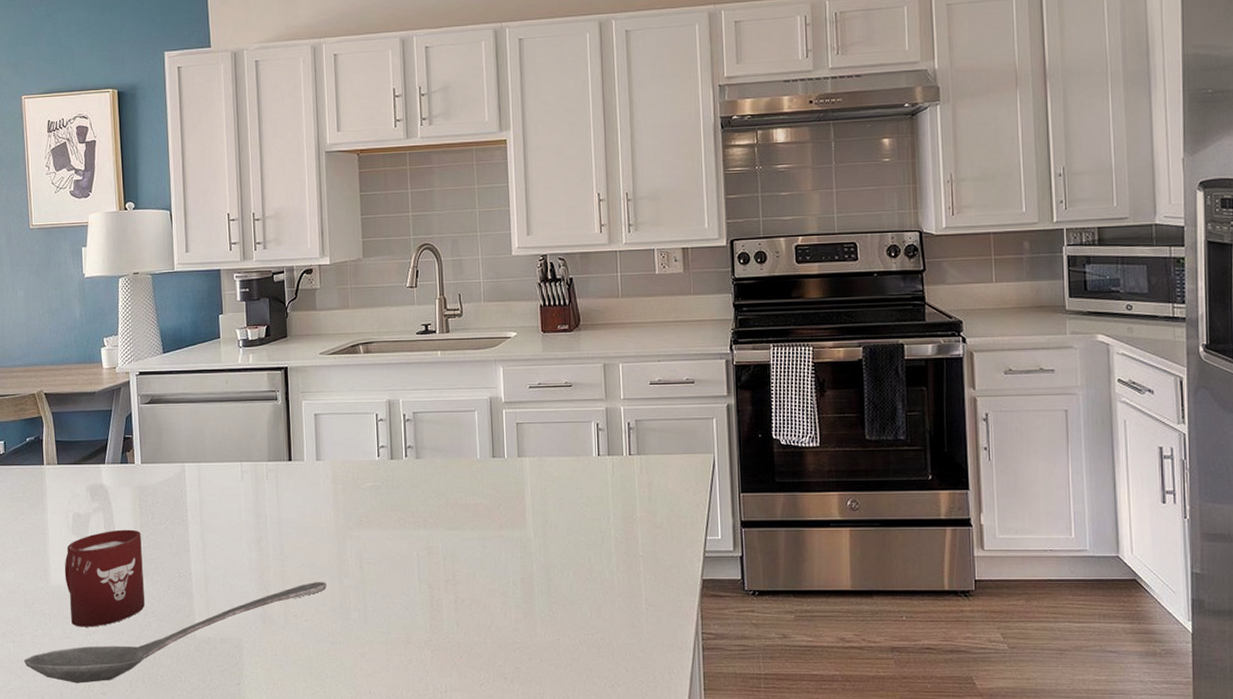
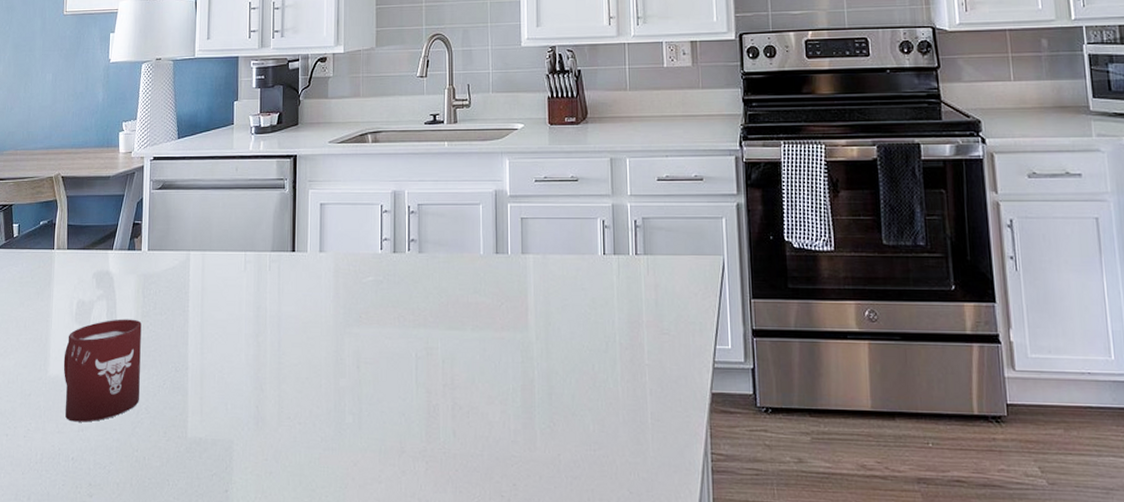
stirrer: present [23,582,327,683] -> none [14,382,323,484]

